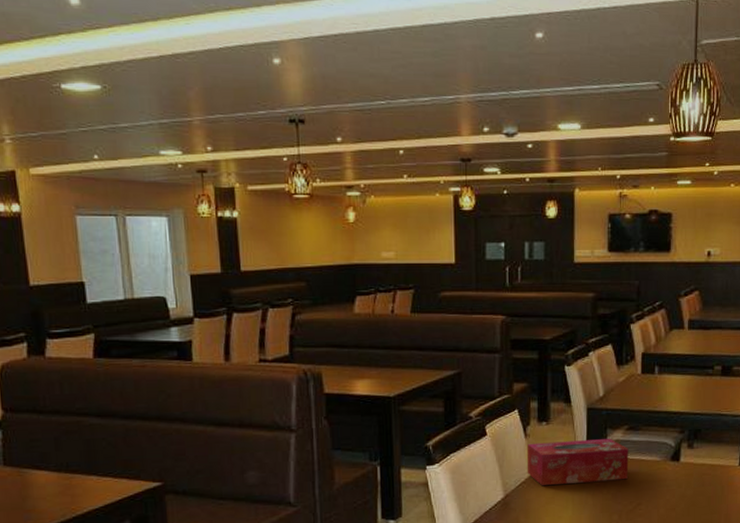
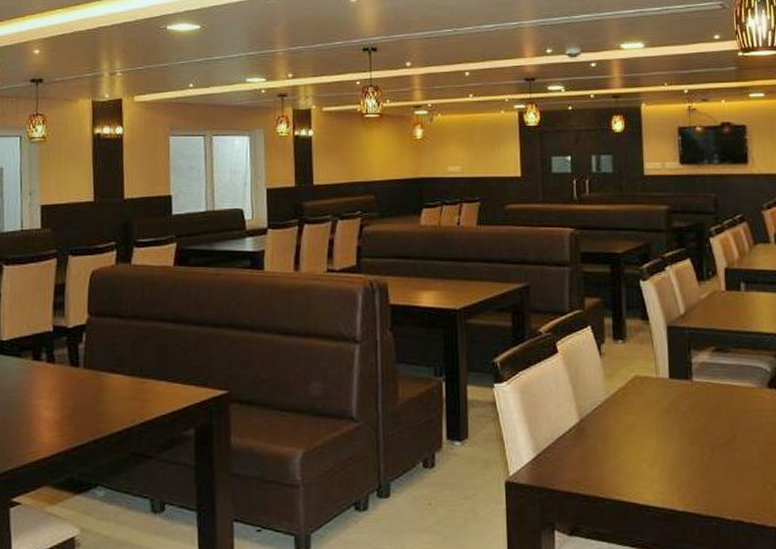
tissue box: present [527,438,629,486] -> none [602,359,719,411]

